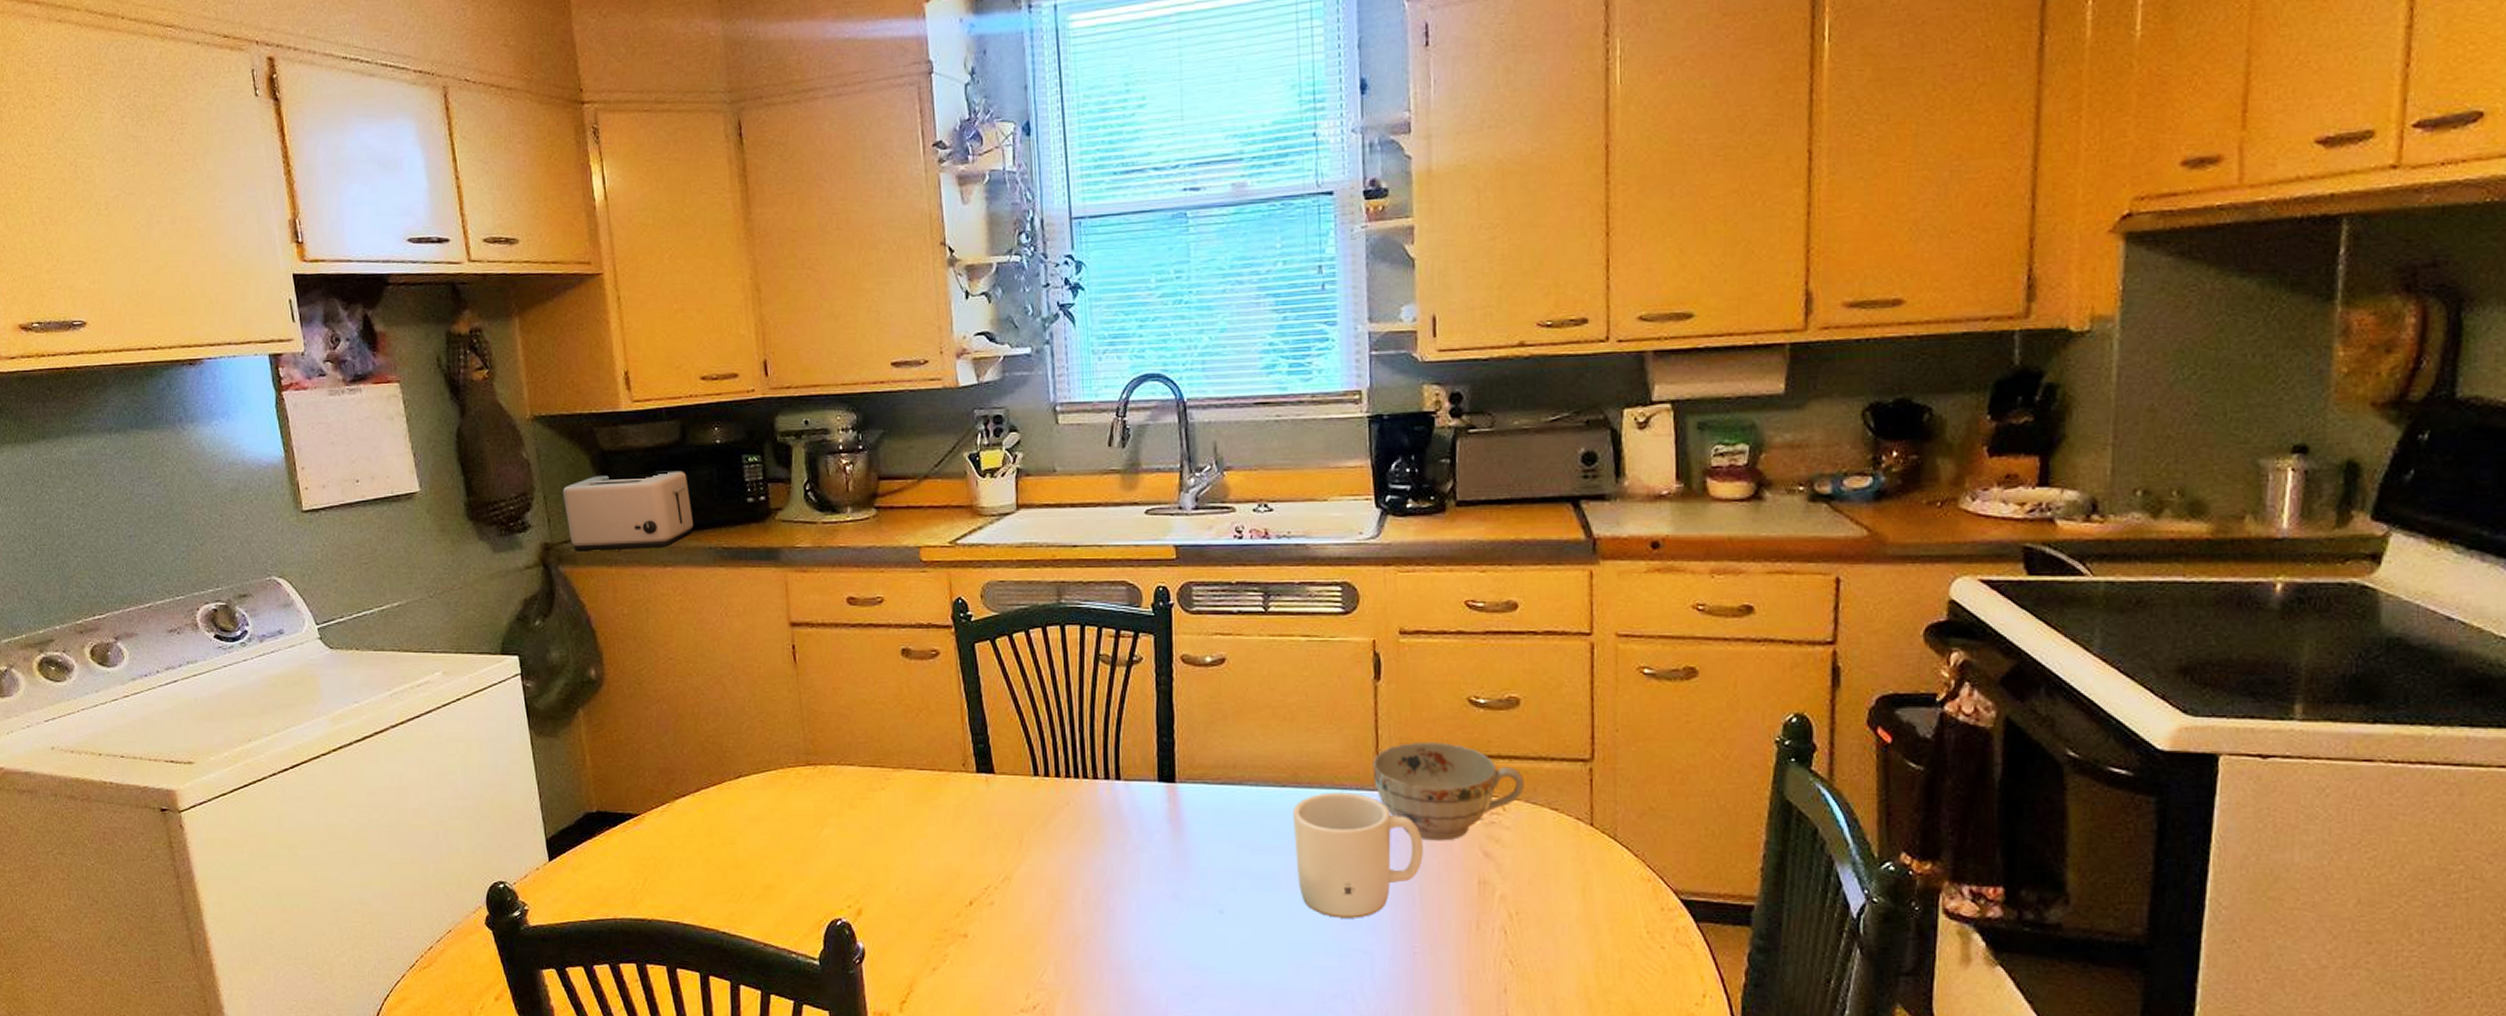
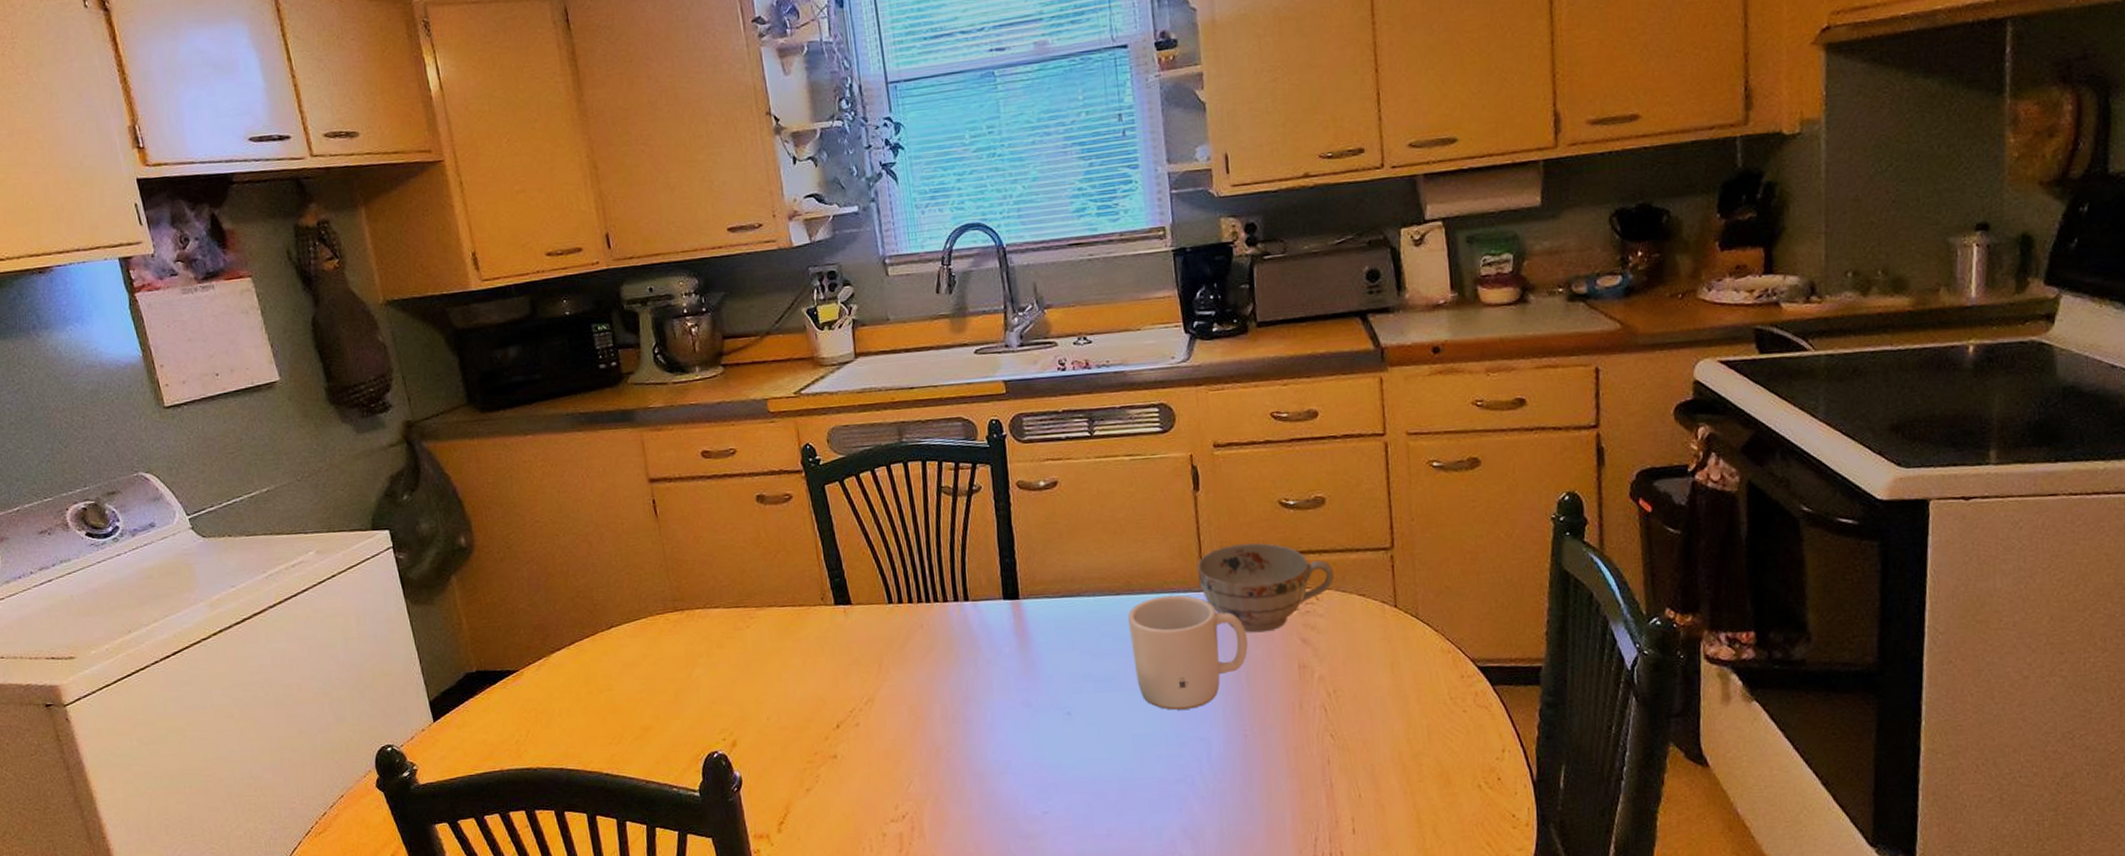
toaster: present [562,470,694,551] -> none [420,343,550,427]

